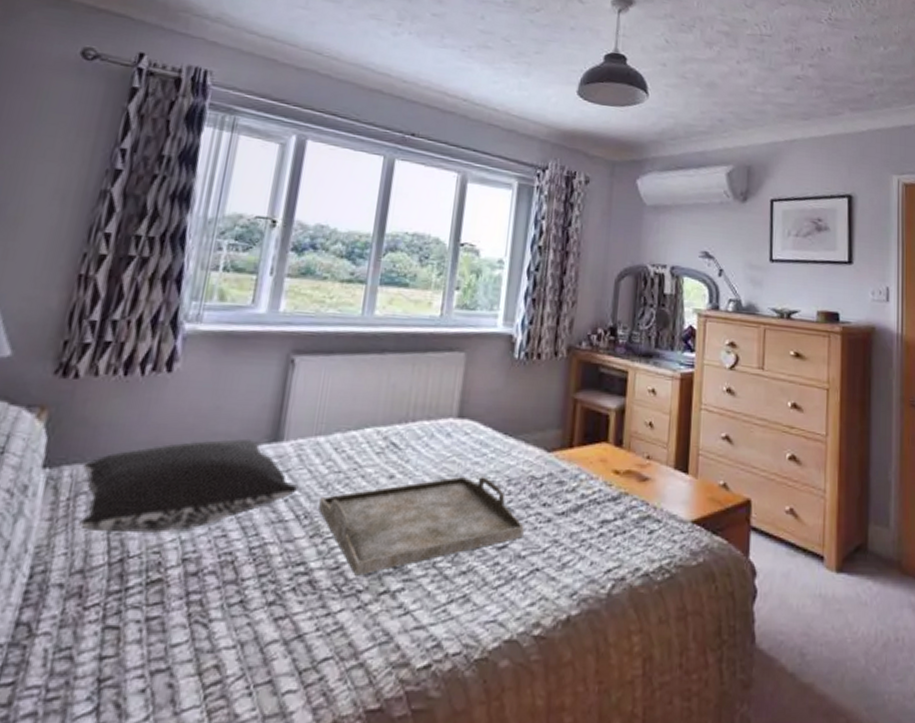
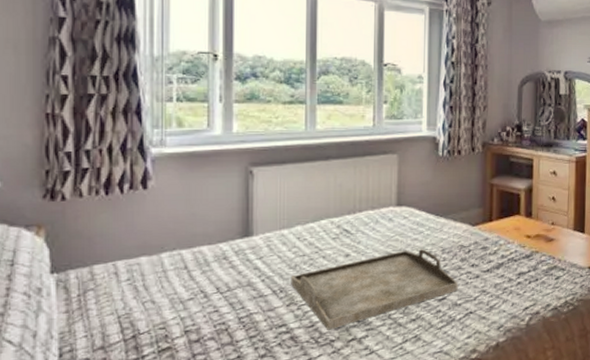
pillow: present [79,439,299,533] -> none [84,237,272,318]

